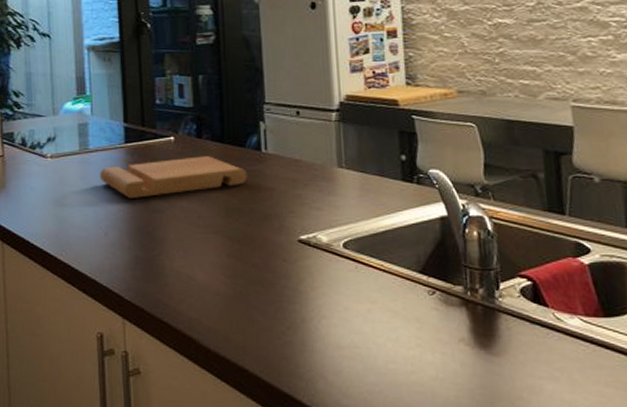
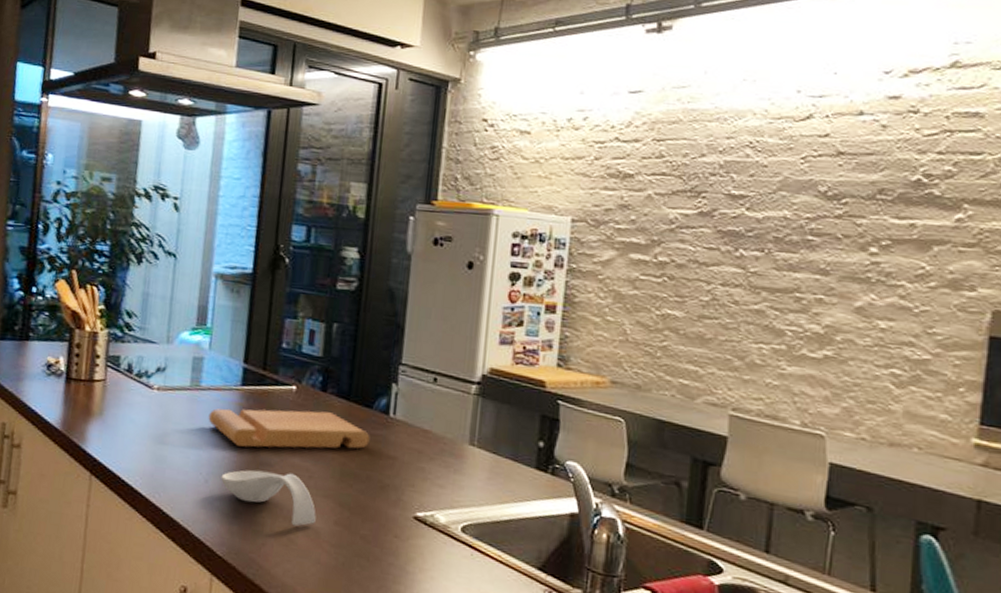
spoon rest: none [119,216,210,264] -> present [221,470,316,527]

